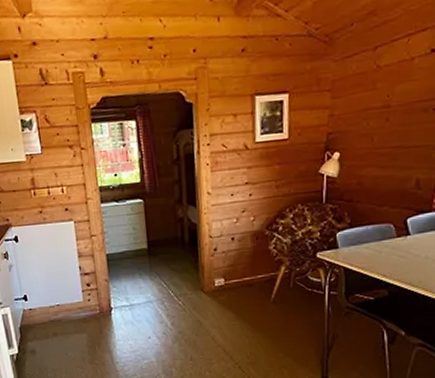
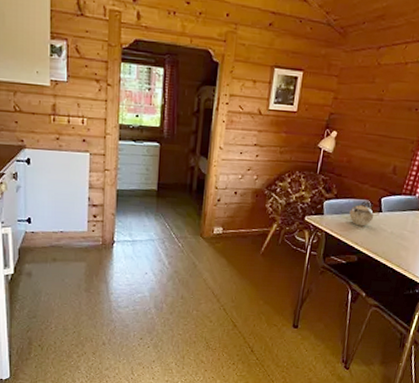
teapot: none [369,225,401,255] -> present [349,201,374,226]

